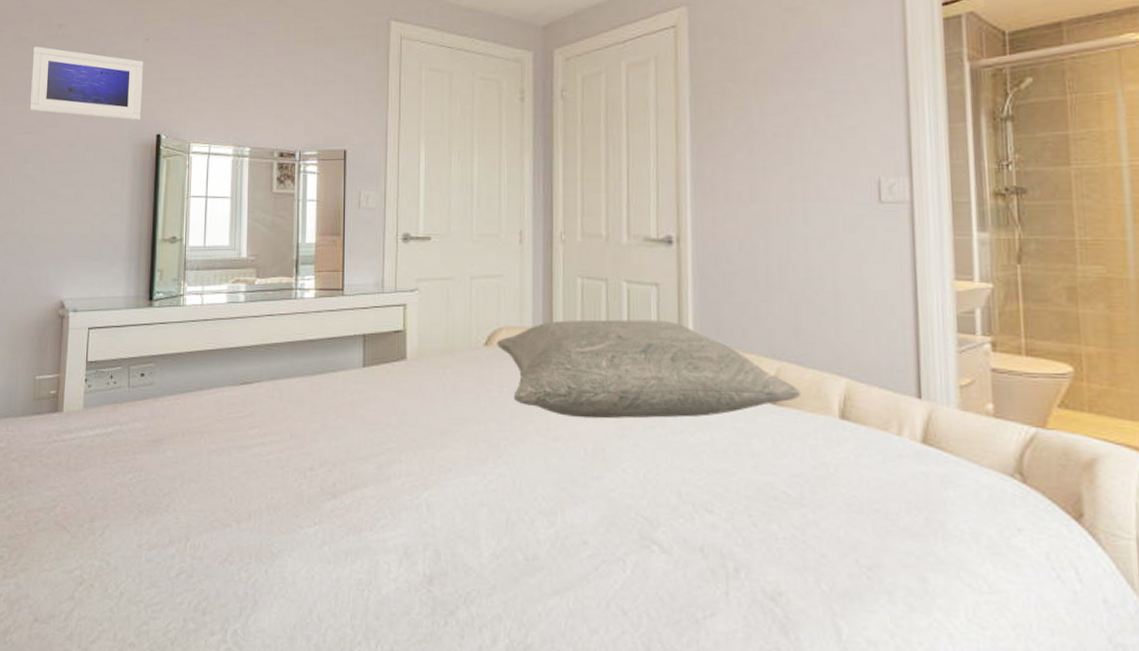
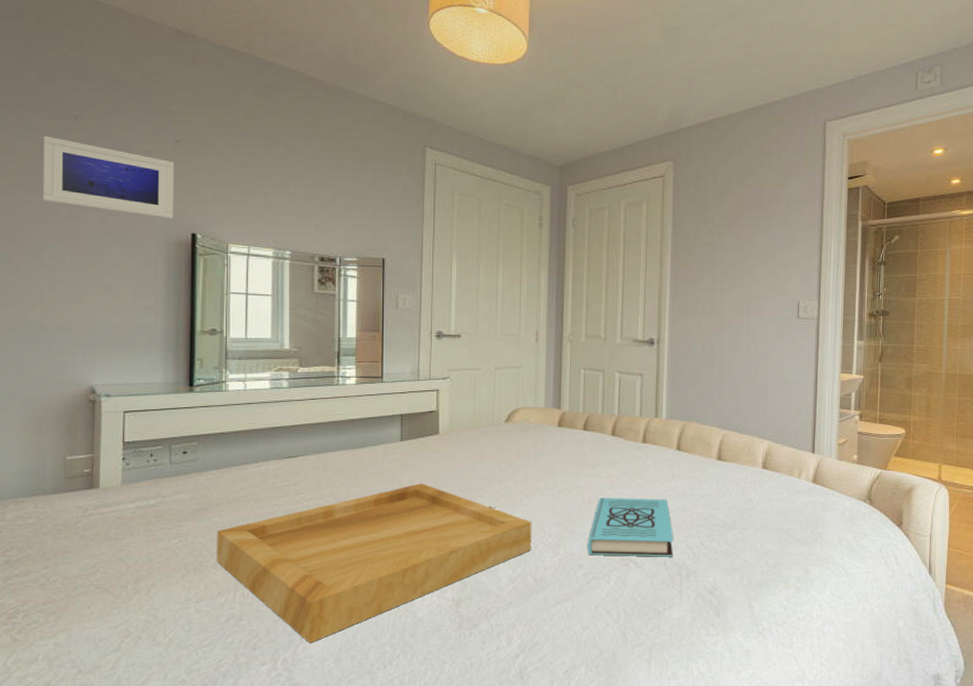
tray: none [169,420,521,613] -> present [217,483,532,643]
pillow: present [497,319,802,419] -> none [515,401,738,475]
book: none [593,450,714,541] -> present [587,498,674,557]

